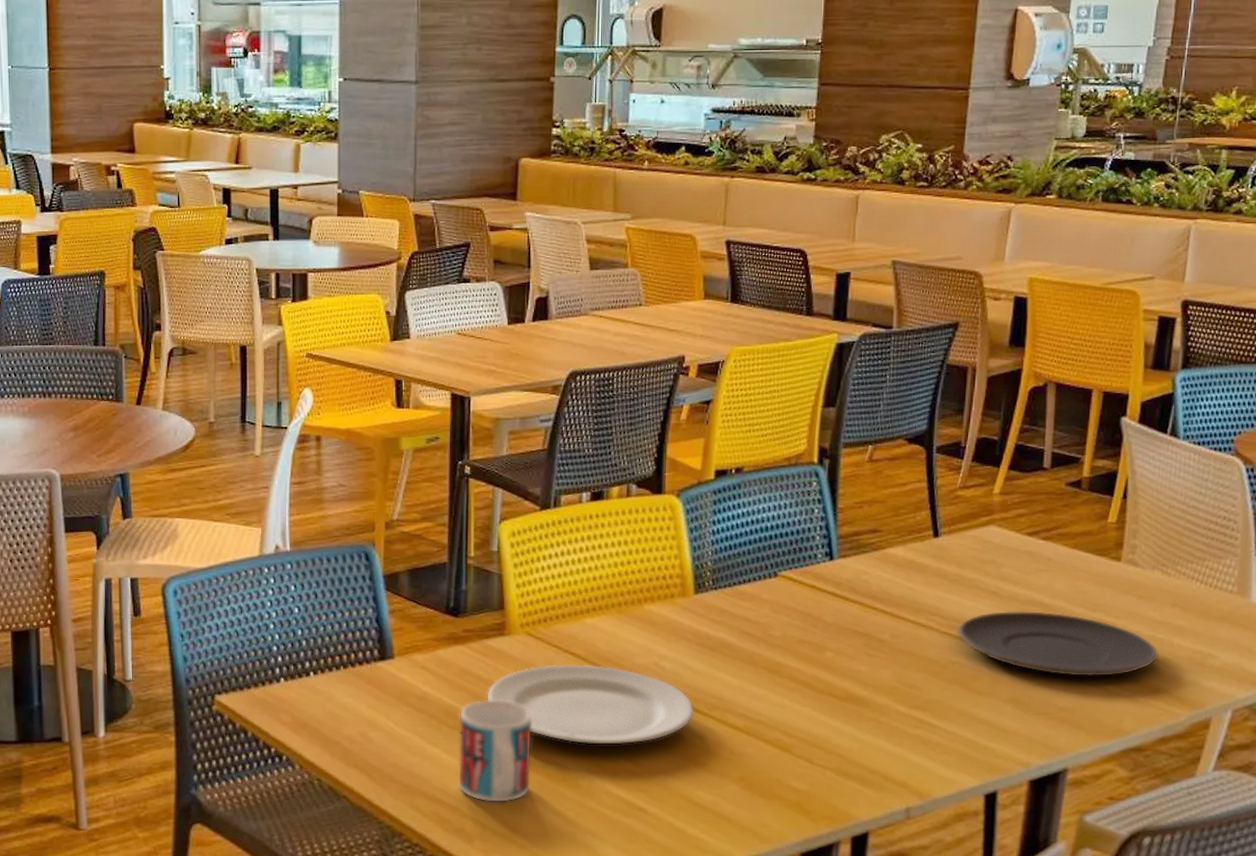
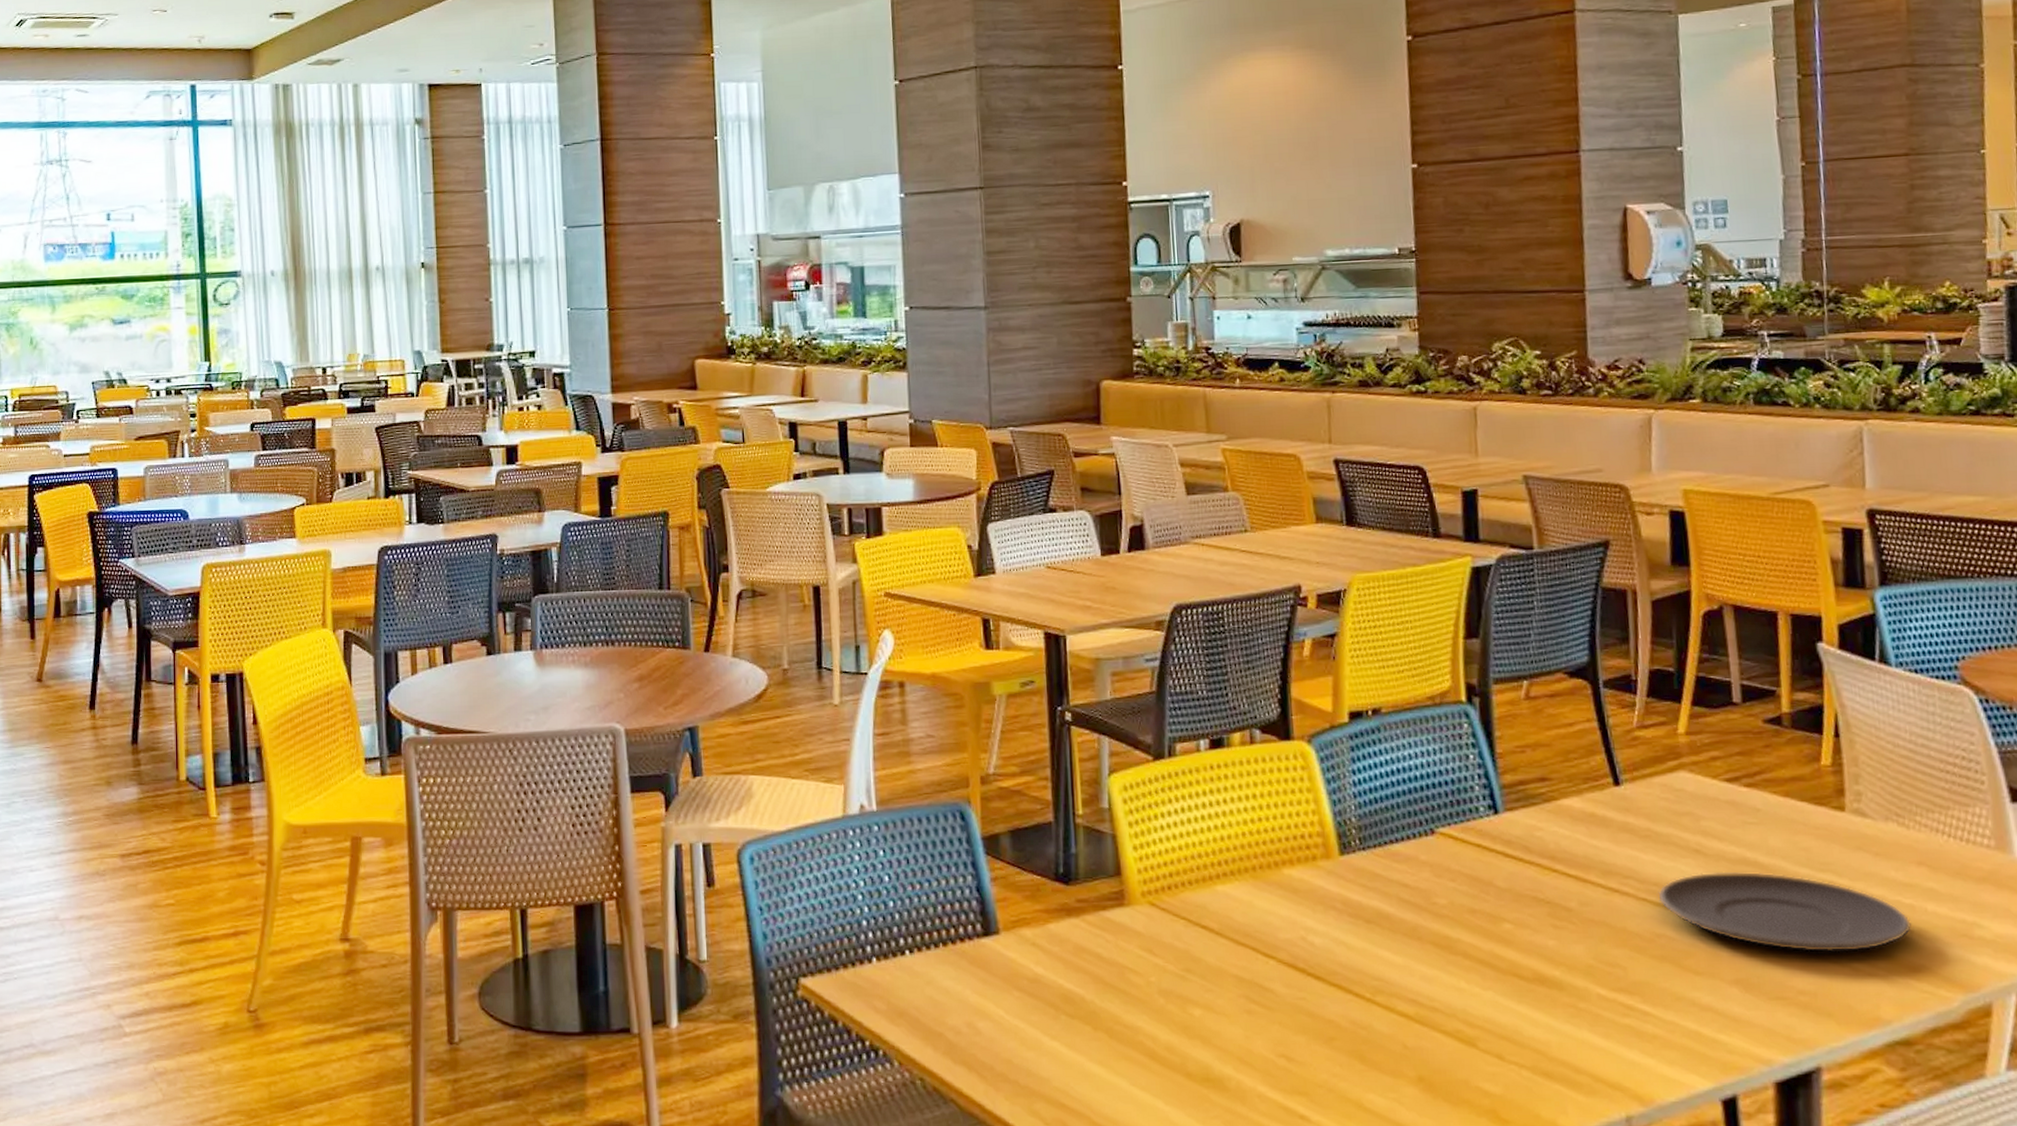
mug: present [457,699,532,803] -> none [1078,982,1169,1109]
plate: present [487,664,694,745] -> none [1108,940,1354,1037]

